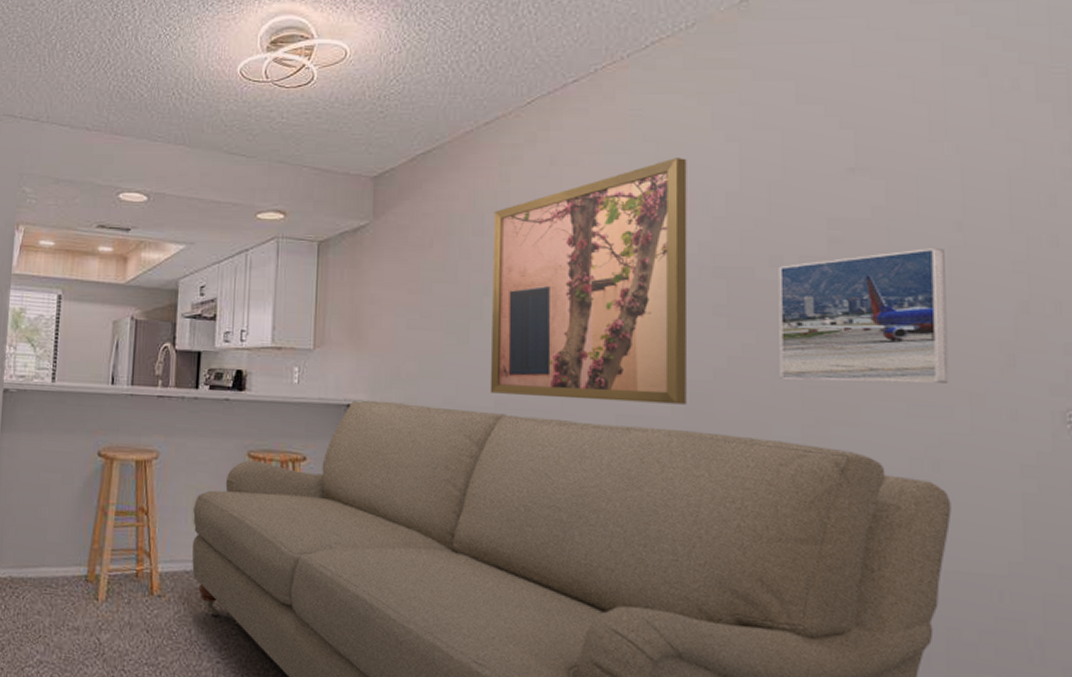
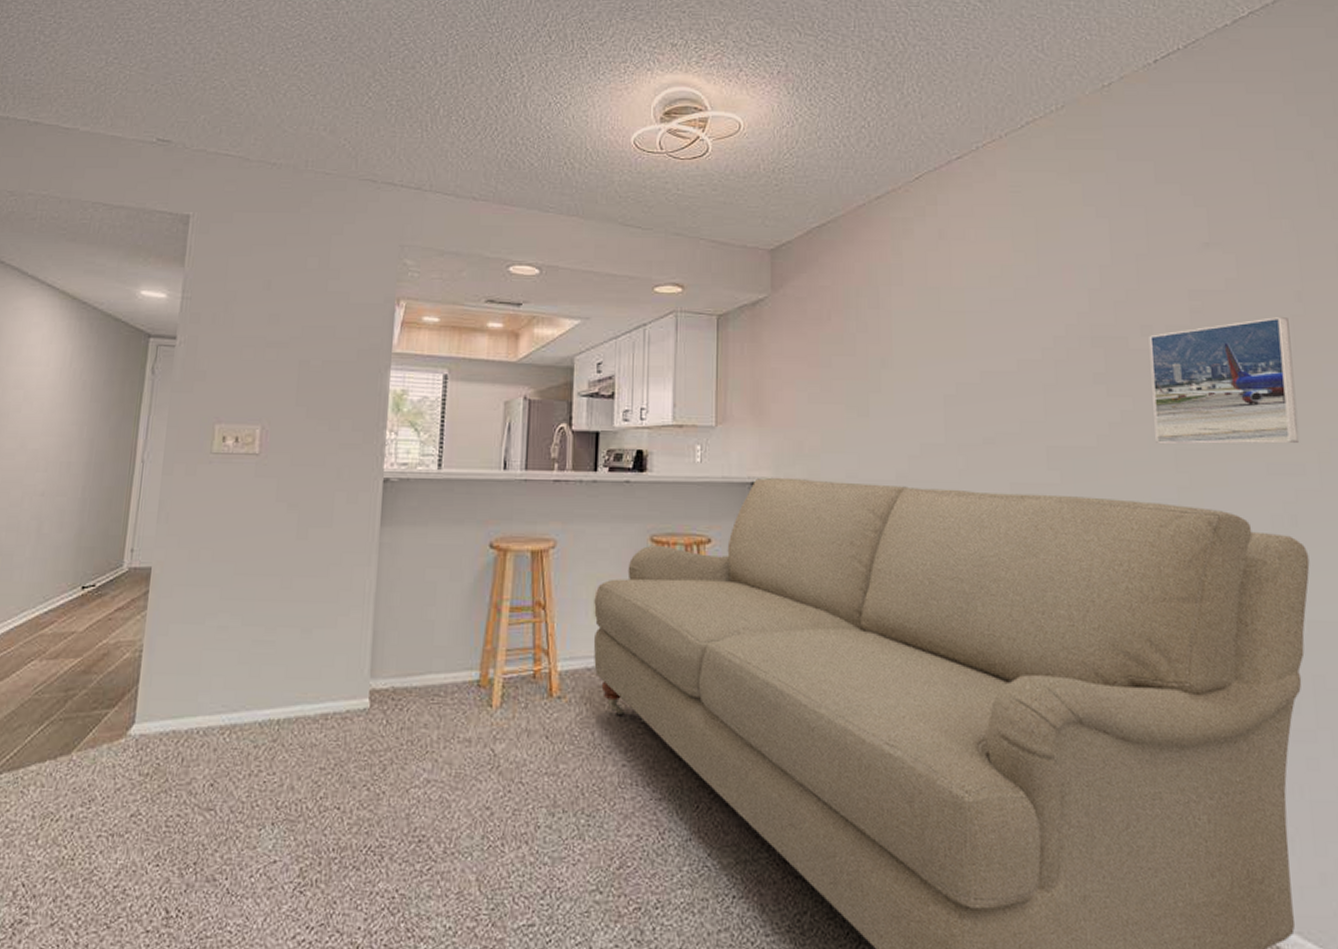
wall art: present [490,158,688,405] -> none [888,232,1074,471]

